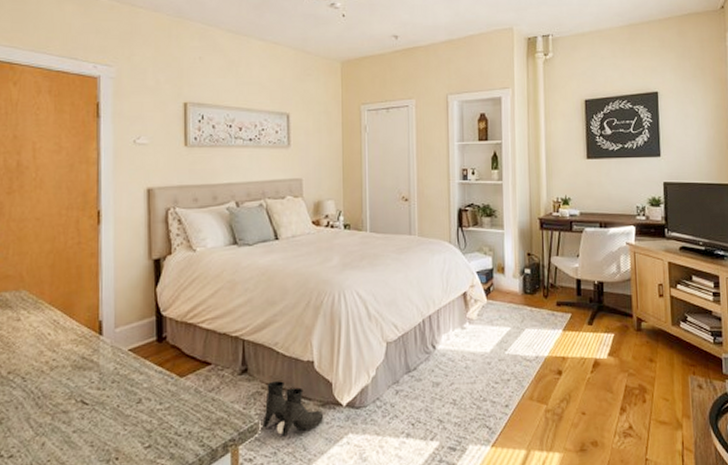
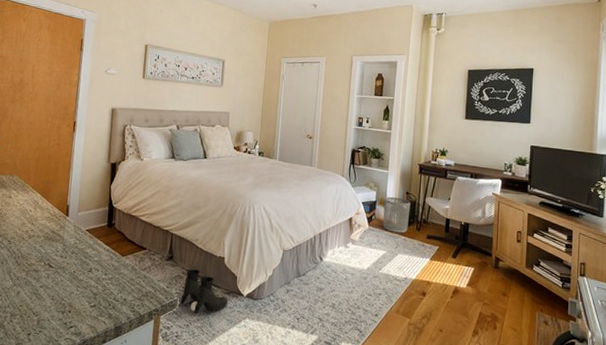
waste bin: none [502,260,534,304] -> present [382,196,411,233]

